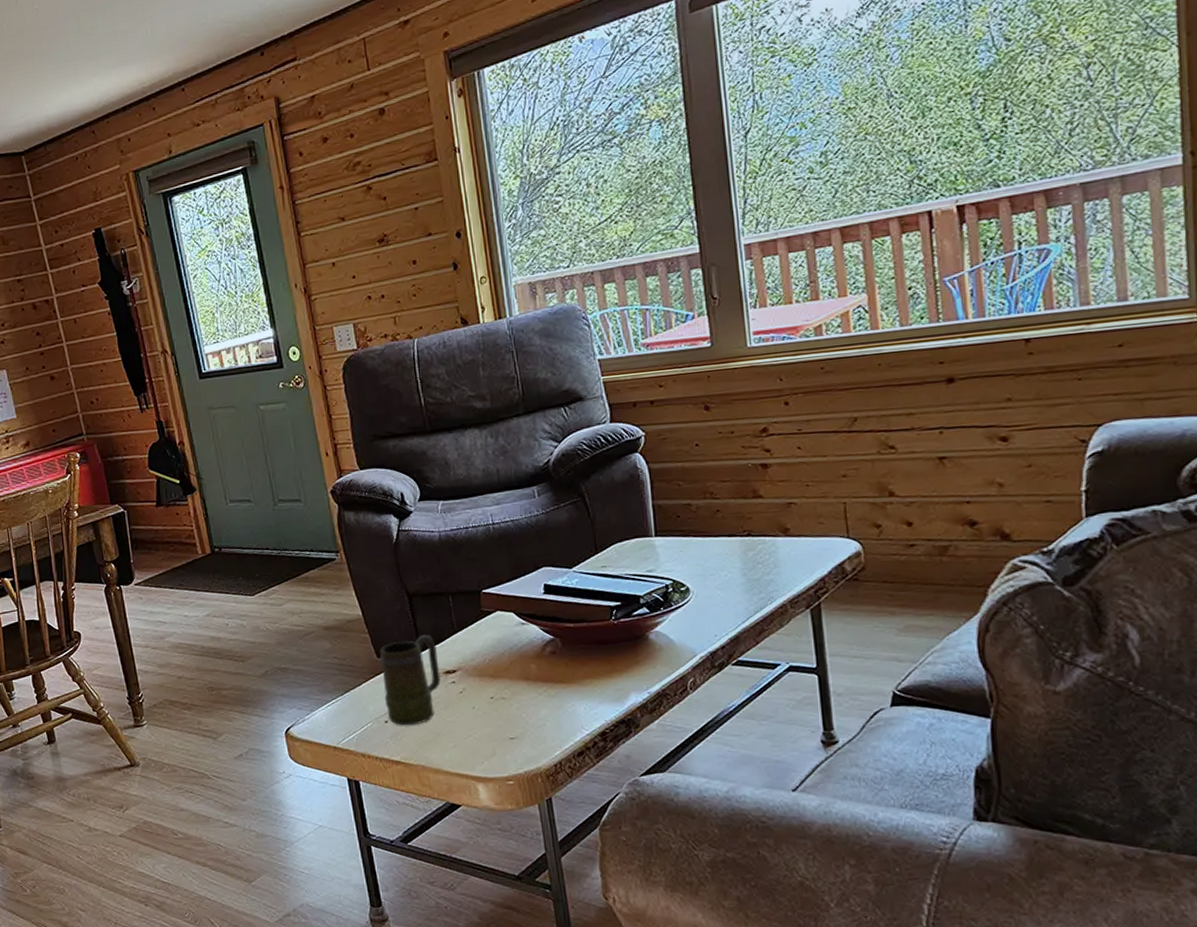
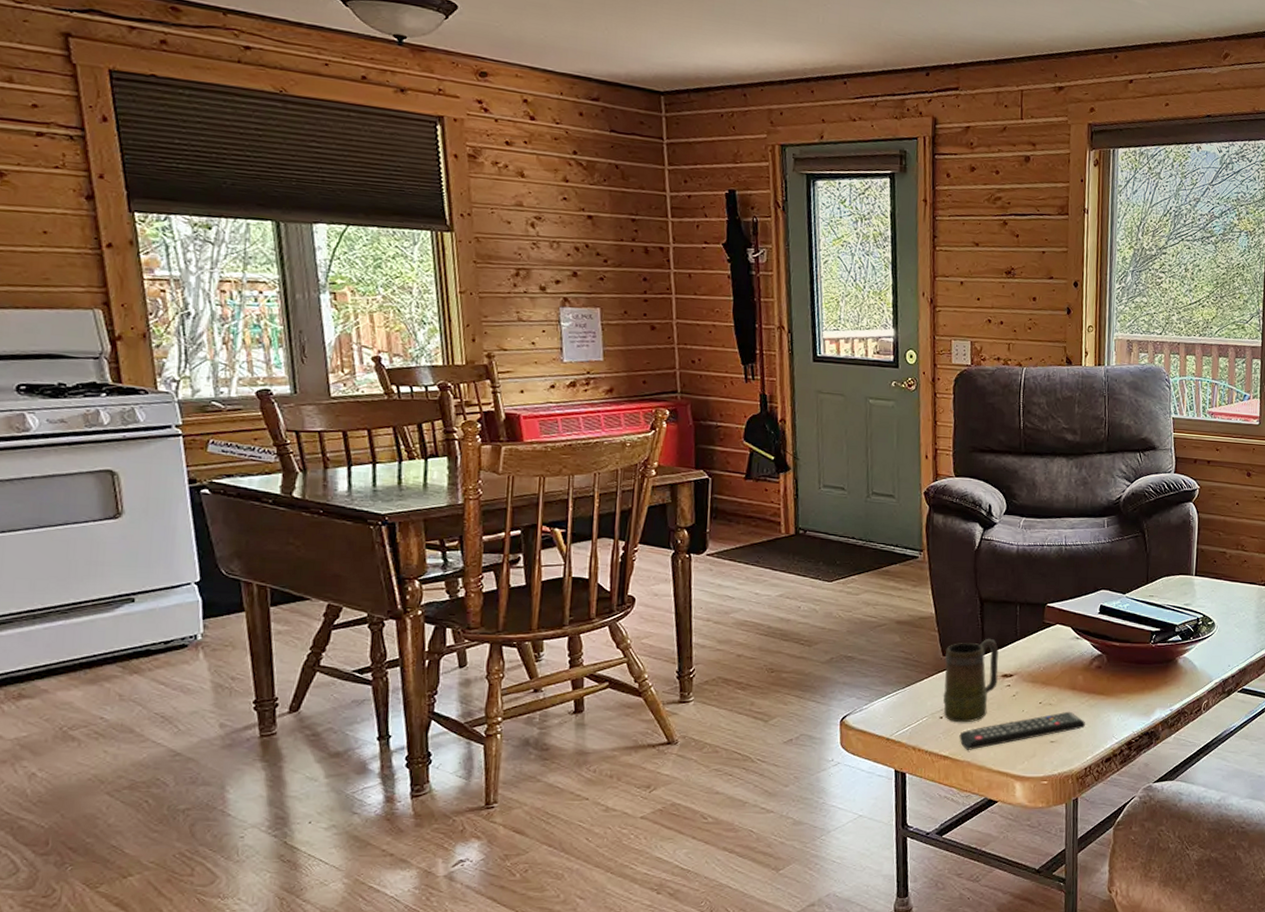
remote control: none [408,704,548,754] -> present [959,711,1086,750]

